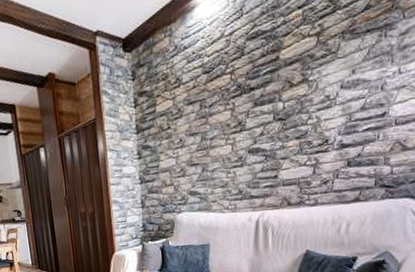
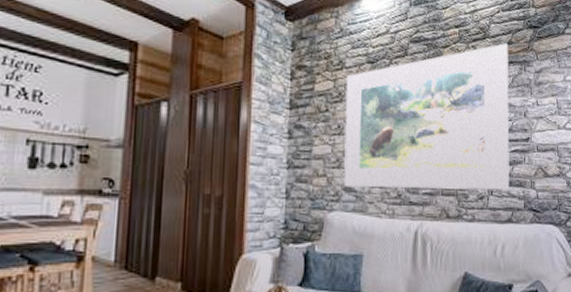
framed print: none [183,9,365,191] -> present [344,43,510,190]

